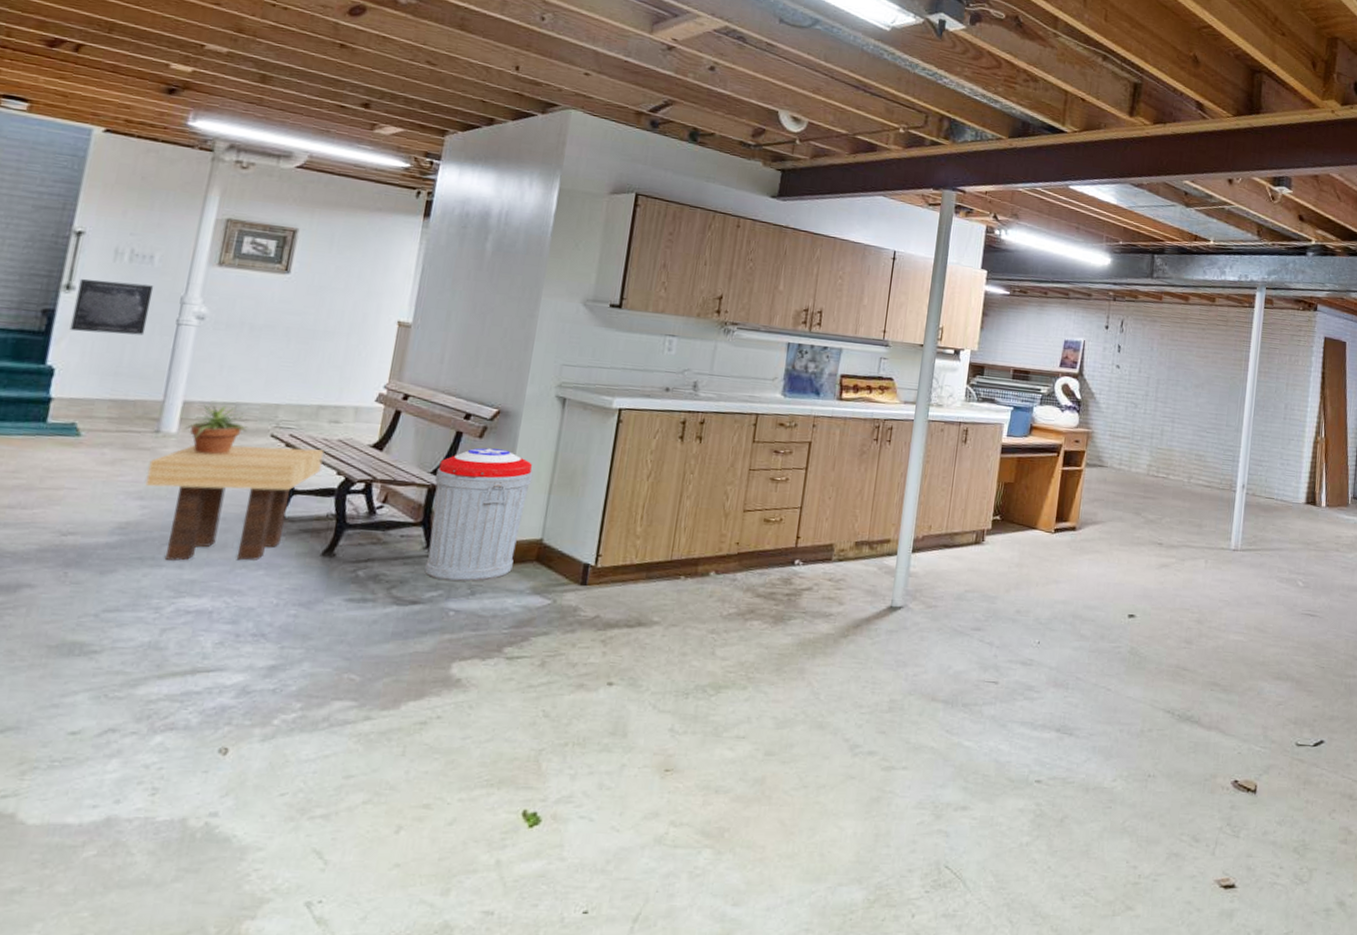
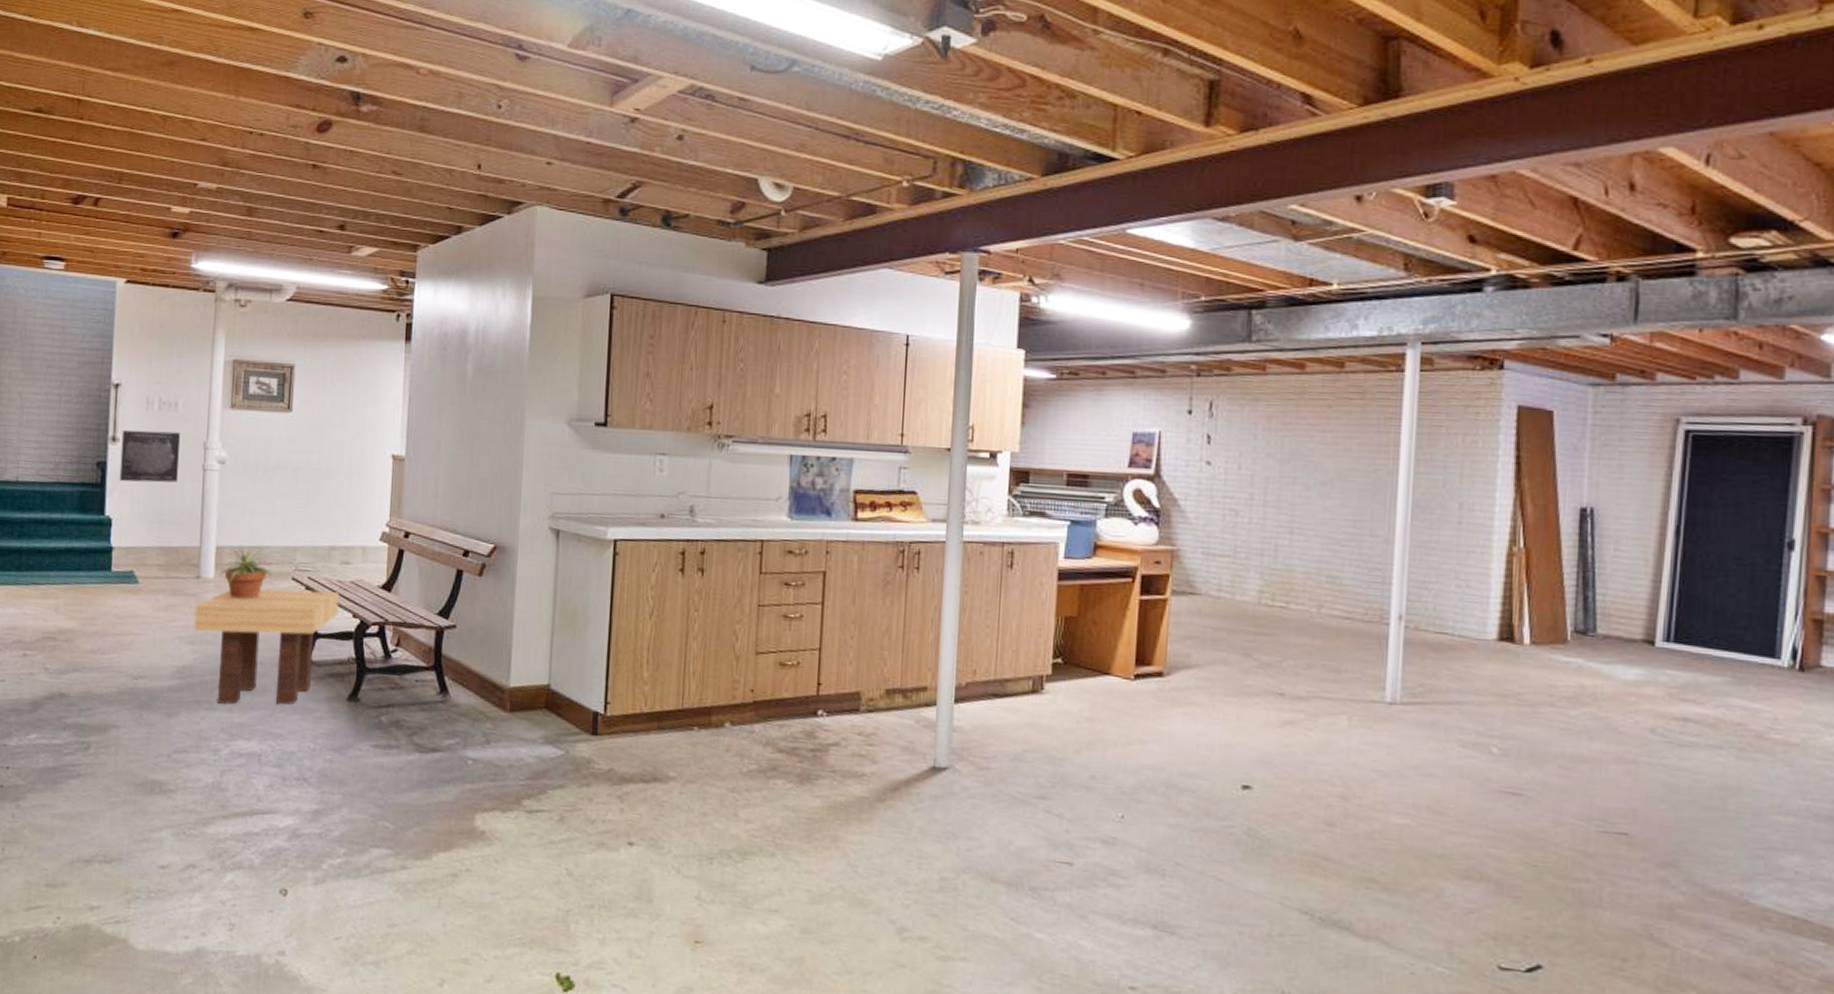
trash can: present [424,447,533,582] -> none [441,586,534,730]

